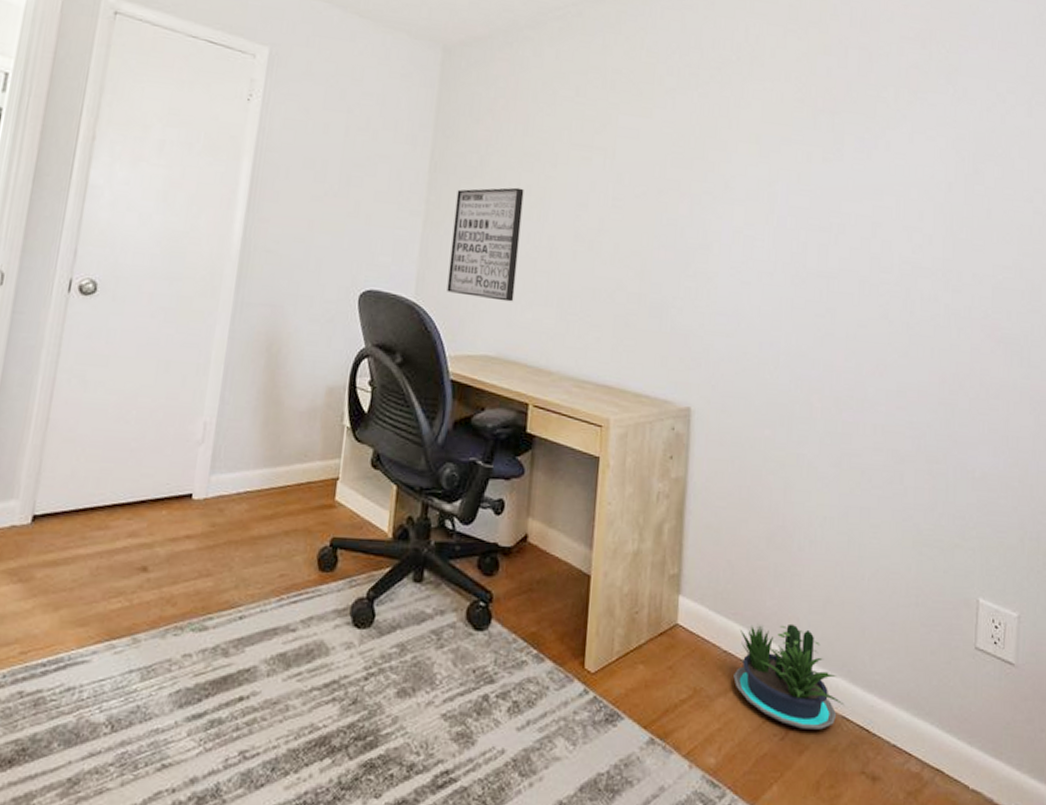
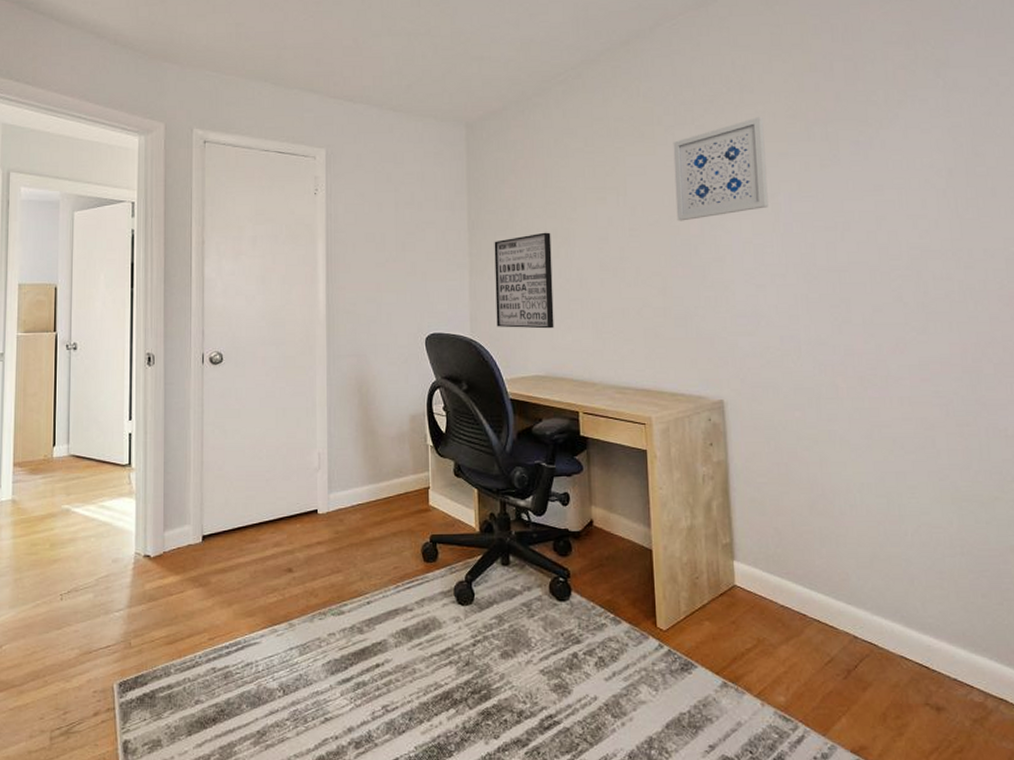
wall art: none [666,94,770,198] -> present [673,117,769,221]
potted plant: present [733,623,845,730] -> none [793,578,902,669]

